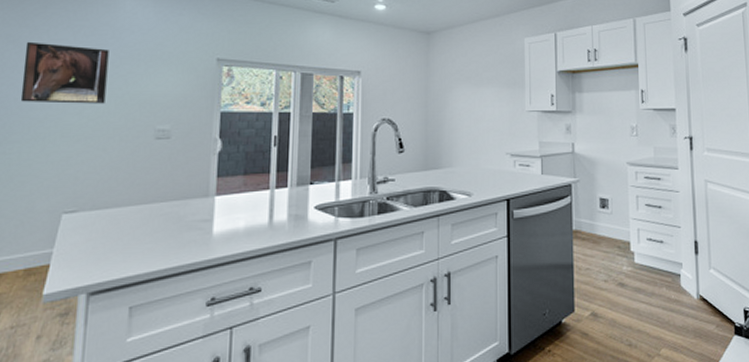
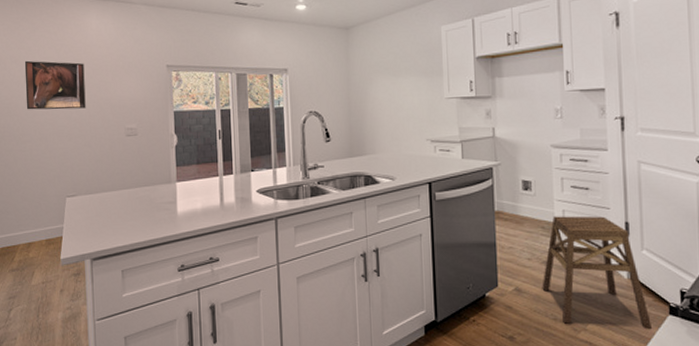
stool: none [617,235,721,352] -> present [542,216,653,330]

